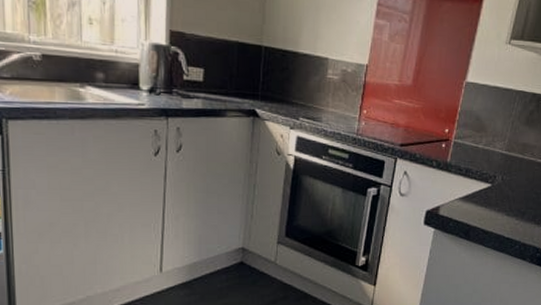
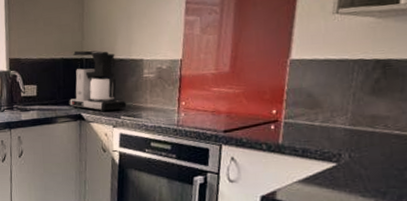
coffee maker: none [241,35,307,112] -> present [68,50,127,112]

